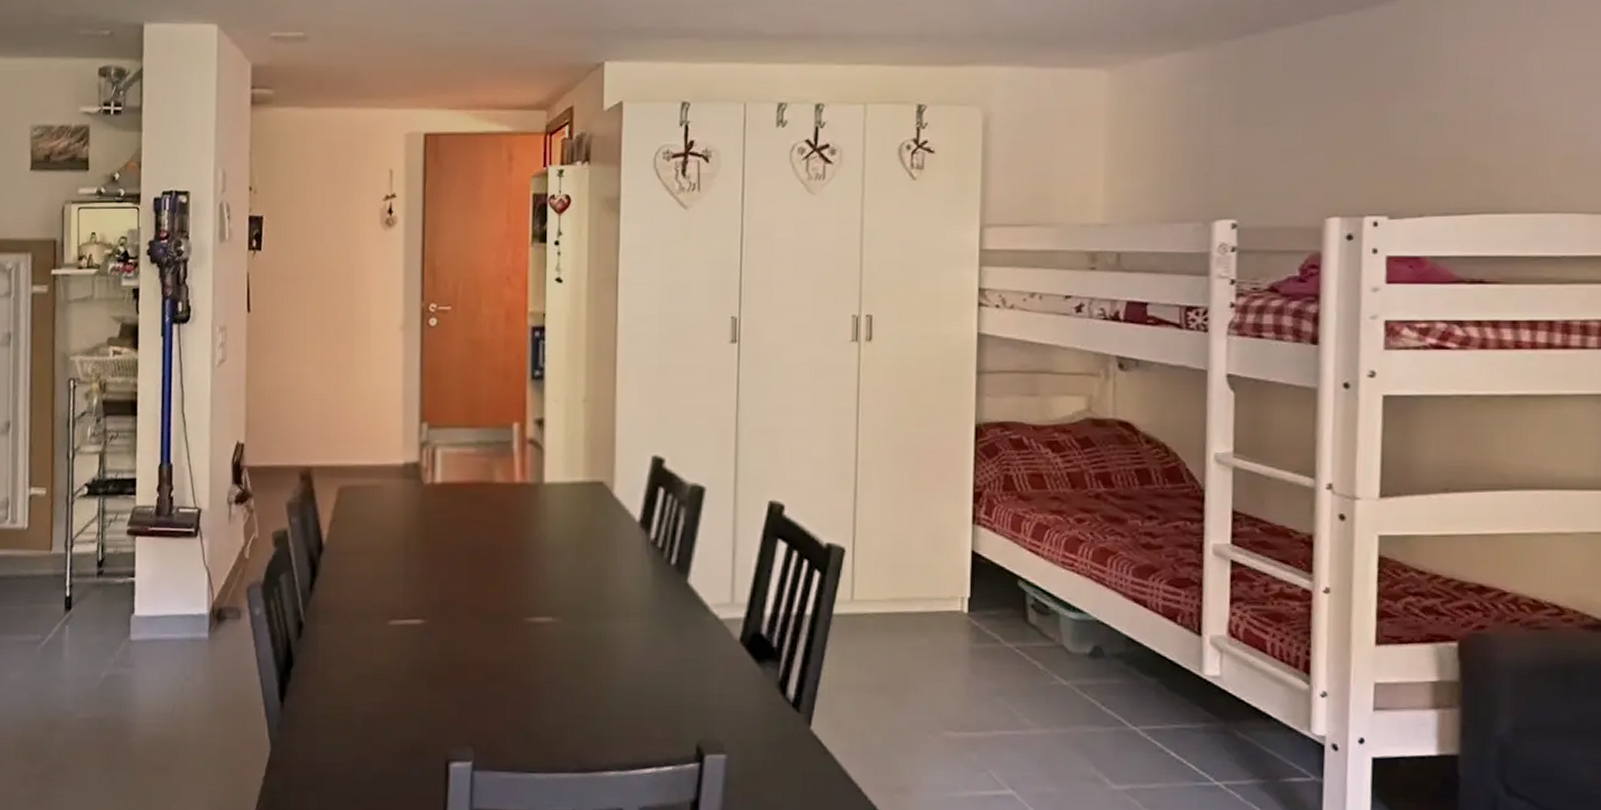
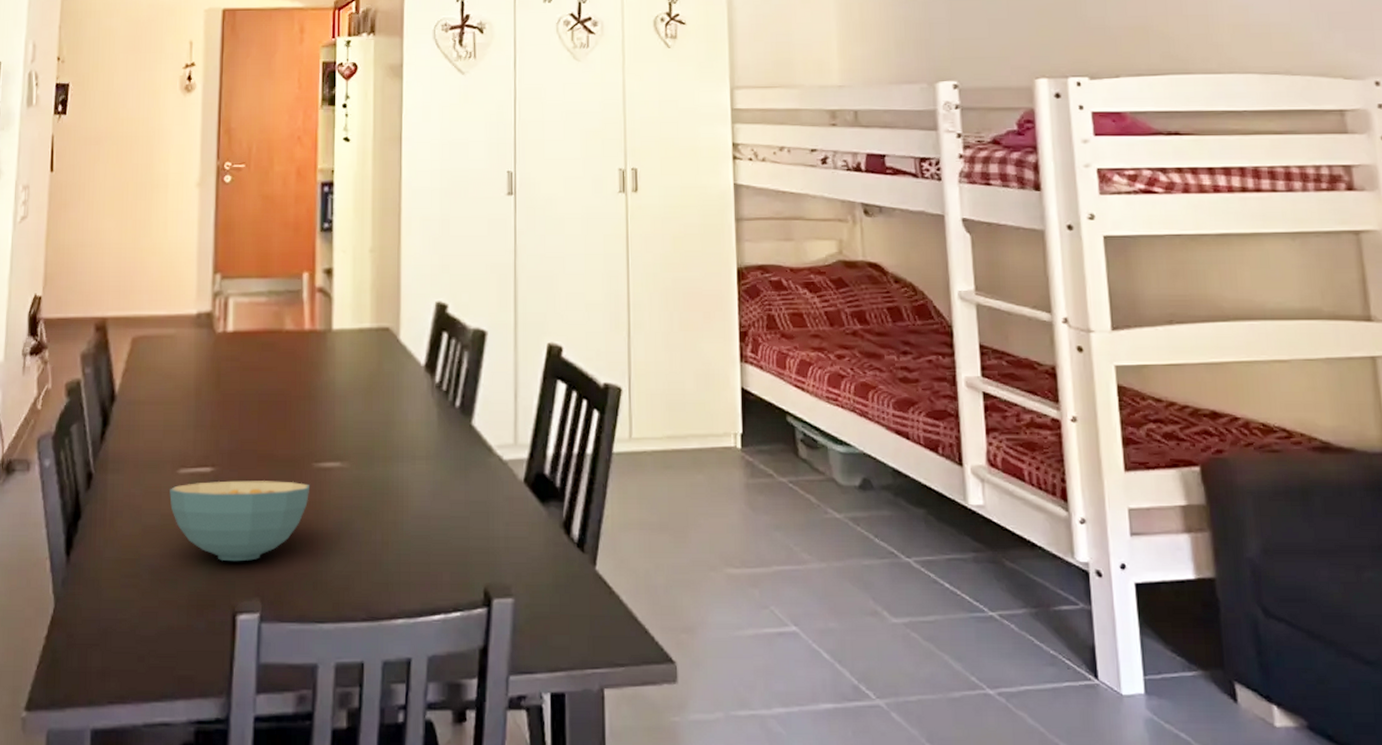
cereal bowl: none [380,633,522,712] -> present [169,480,311,562]

